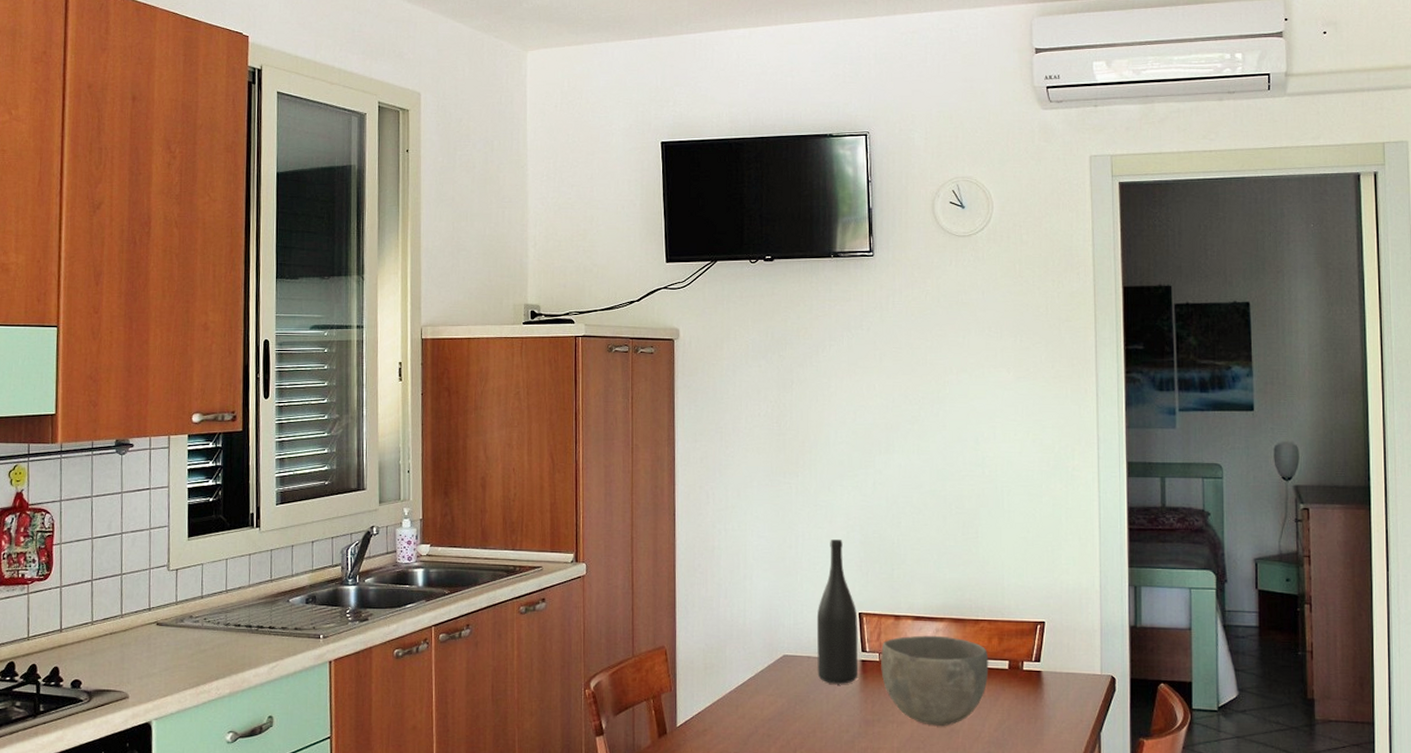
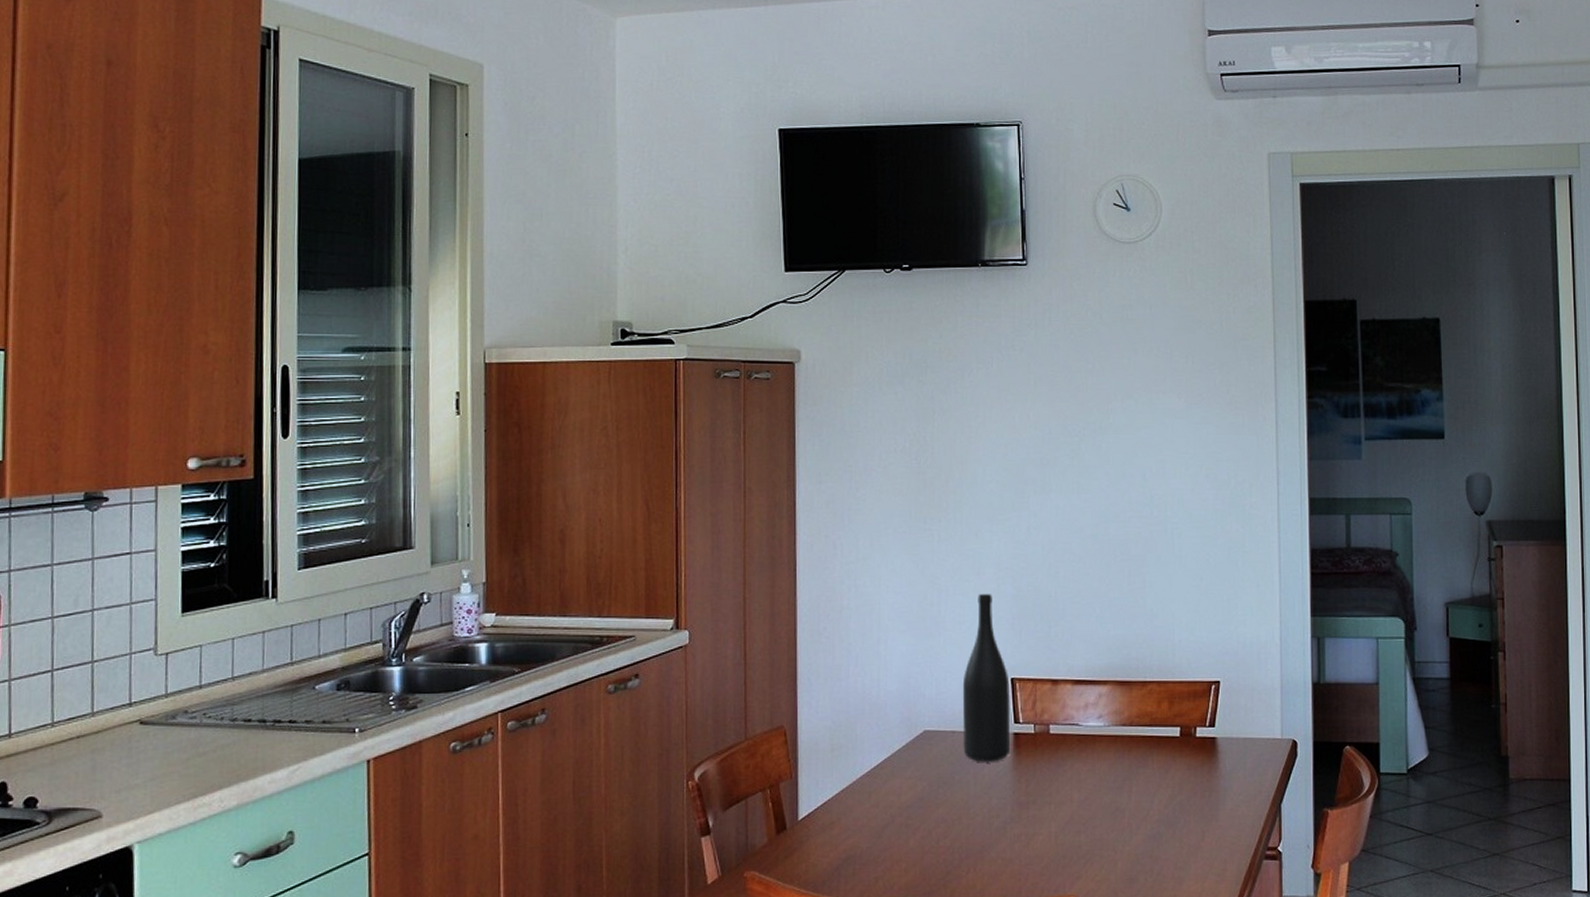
bowl: present [881,635,989,727] -> none [1037,701,1158,806]

